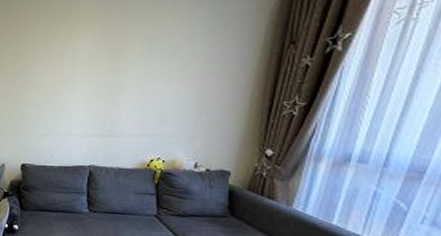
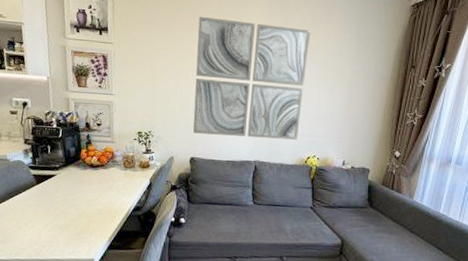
wall art: none [22,14,152,141] -> present [192,16,311,140]

